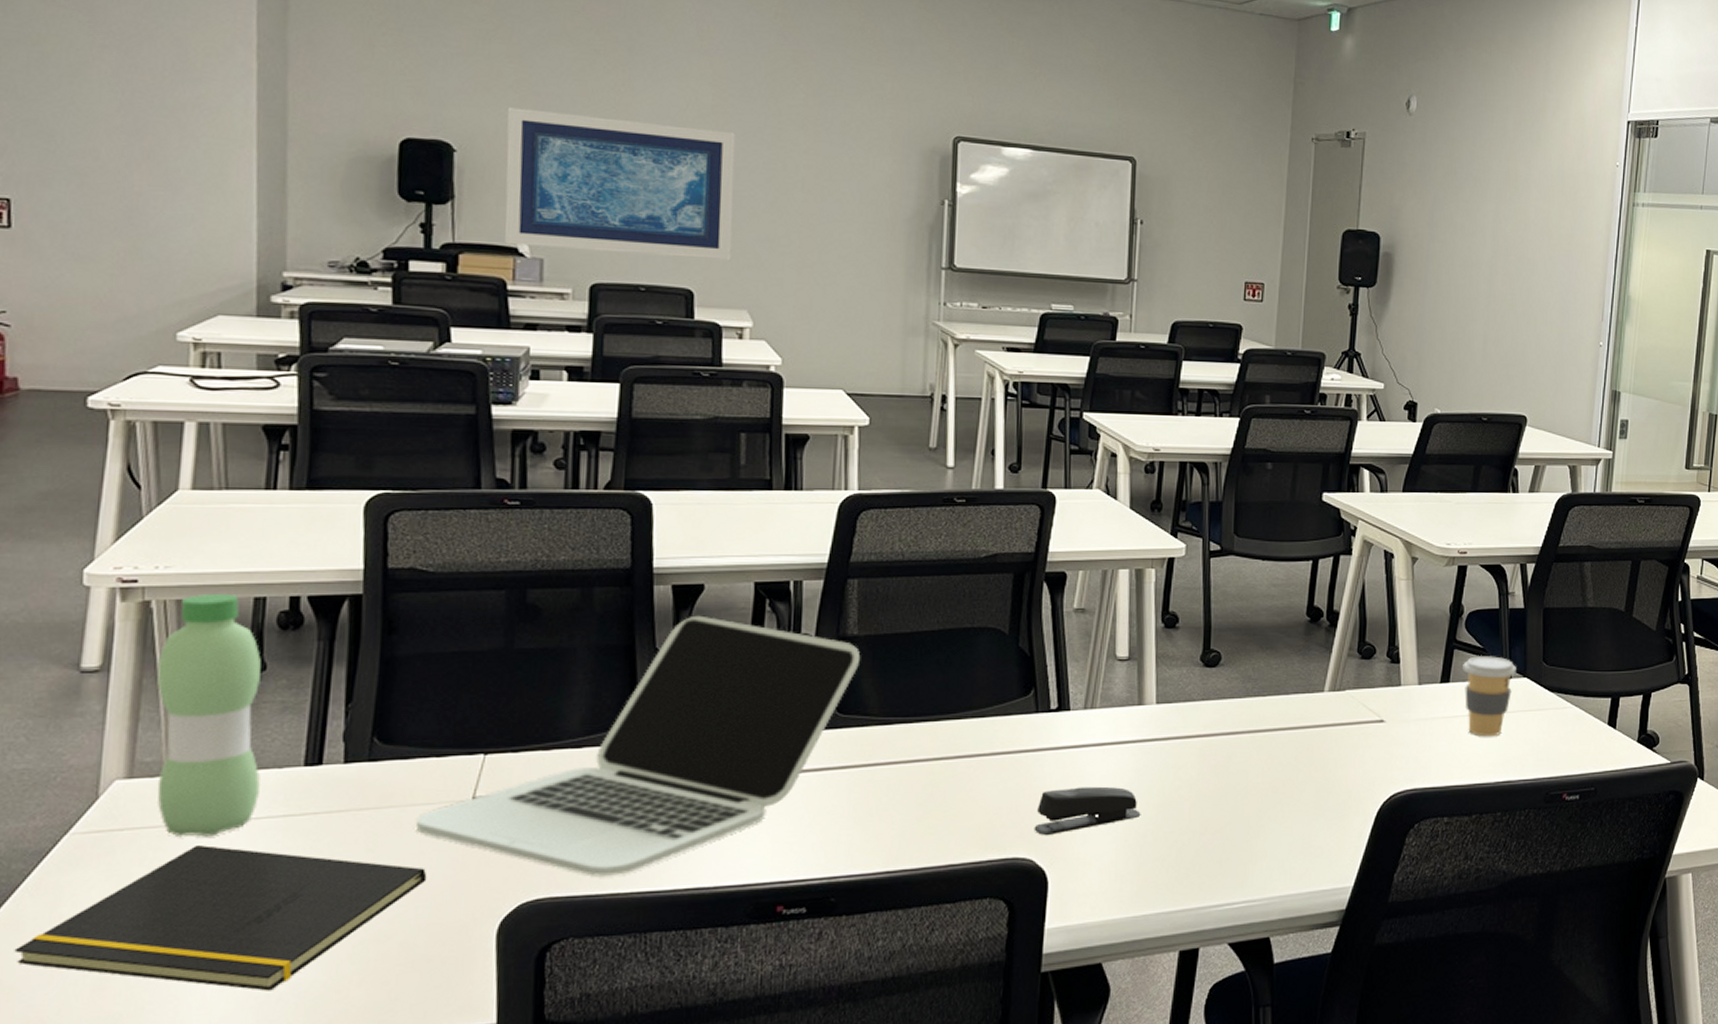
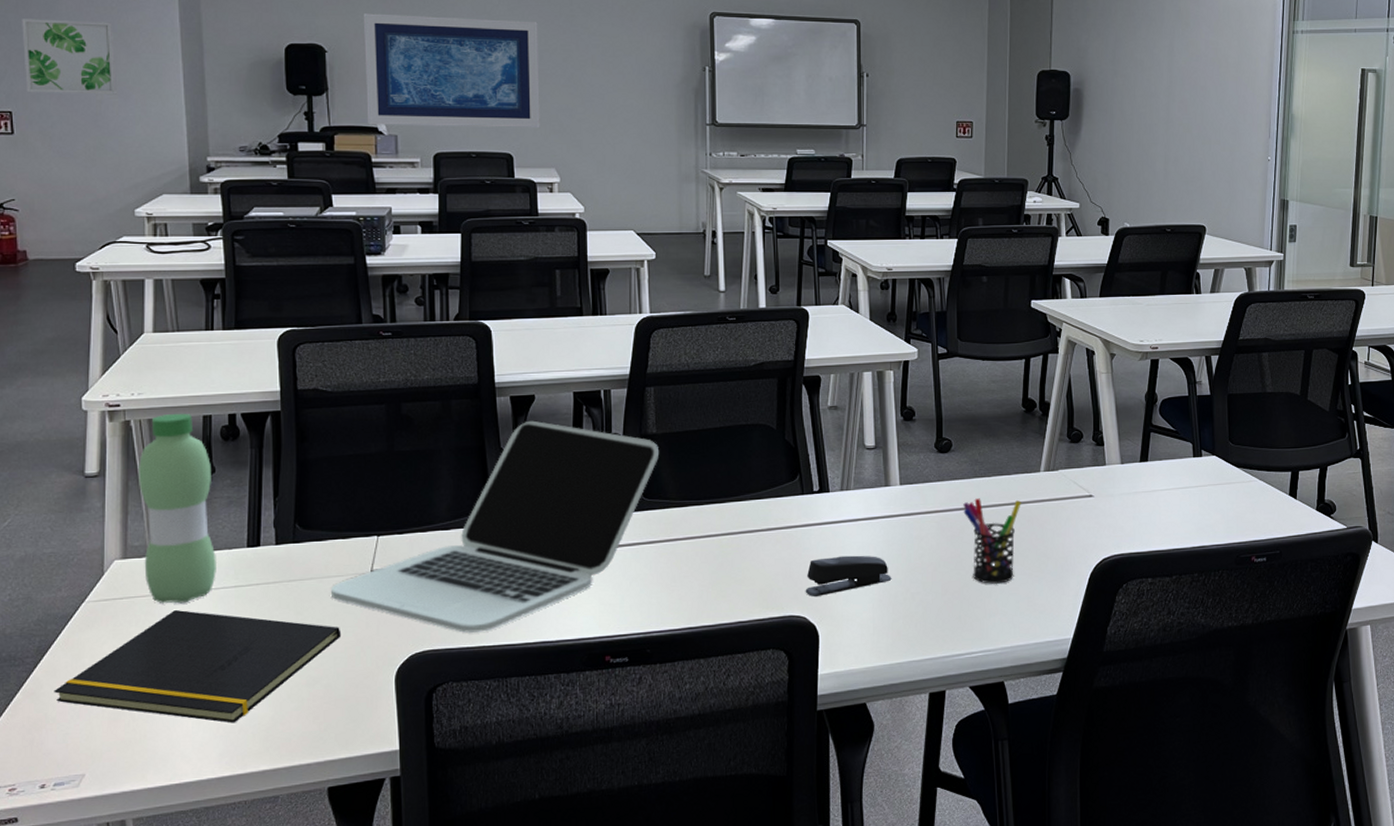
wall art: none [32,82,164,186] -> present [22,19,117,95]
pen holder: none [1231,721,1300,822] -> present [963,498,1021,584]
coffee cup: present [1463,655,1516,737] -> none [1159,436,1206,508]

